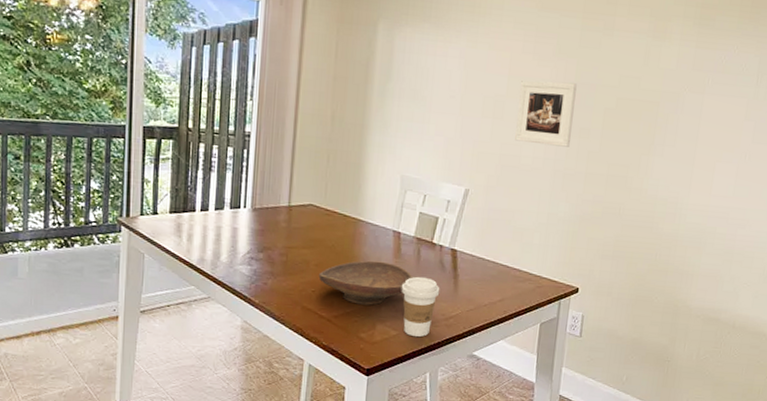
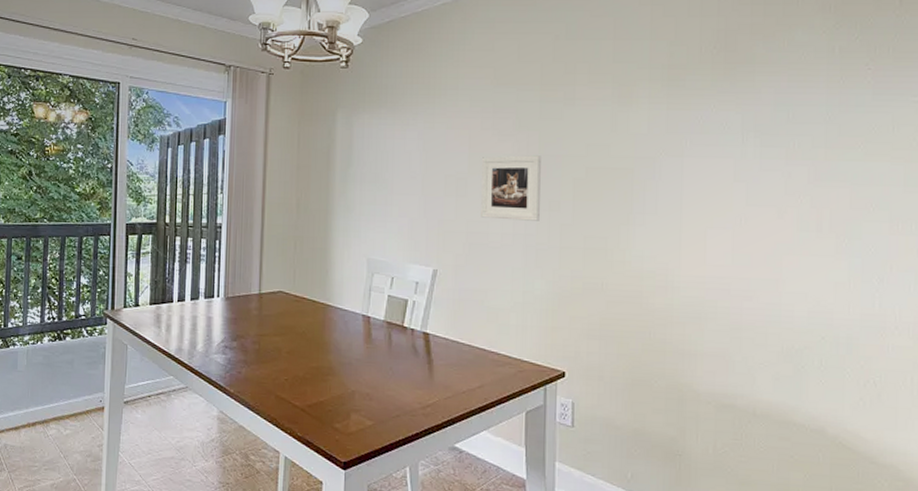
decorative bowl: present [318,260,413,305] -> none [290,346,385,394]
coffee cup: present [401,276,440,337] -> none [374,362,415,428]

